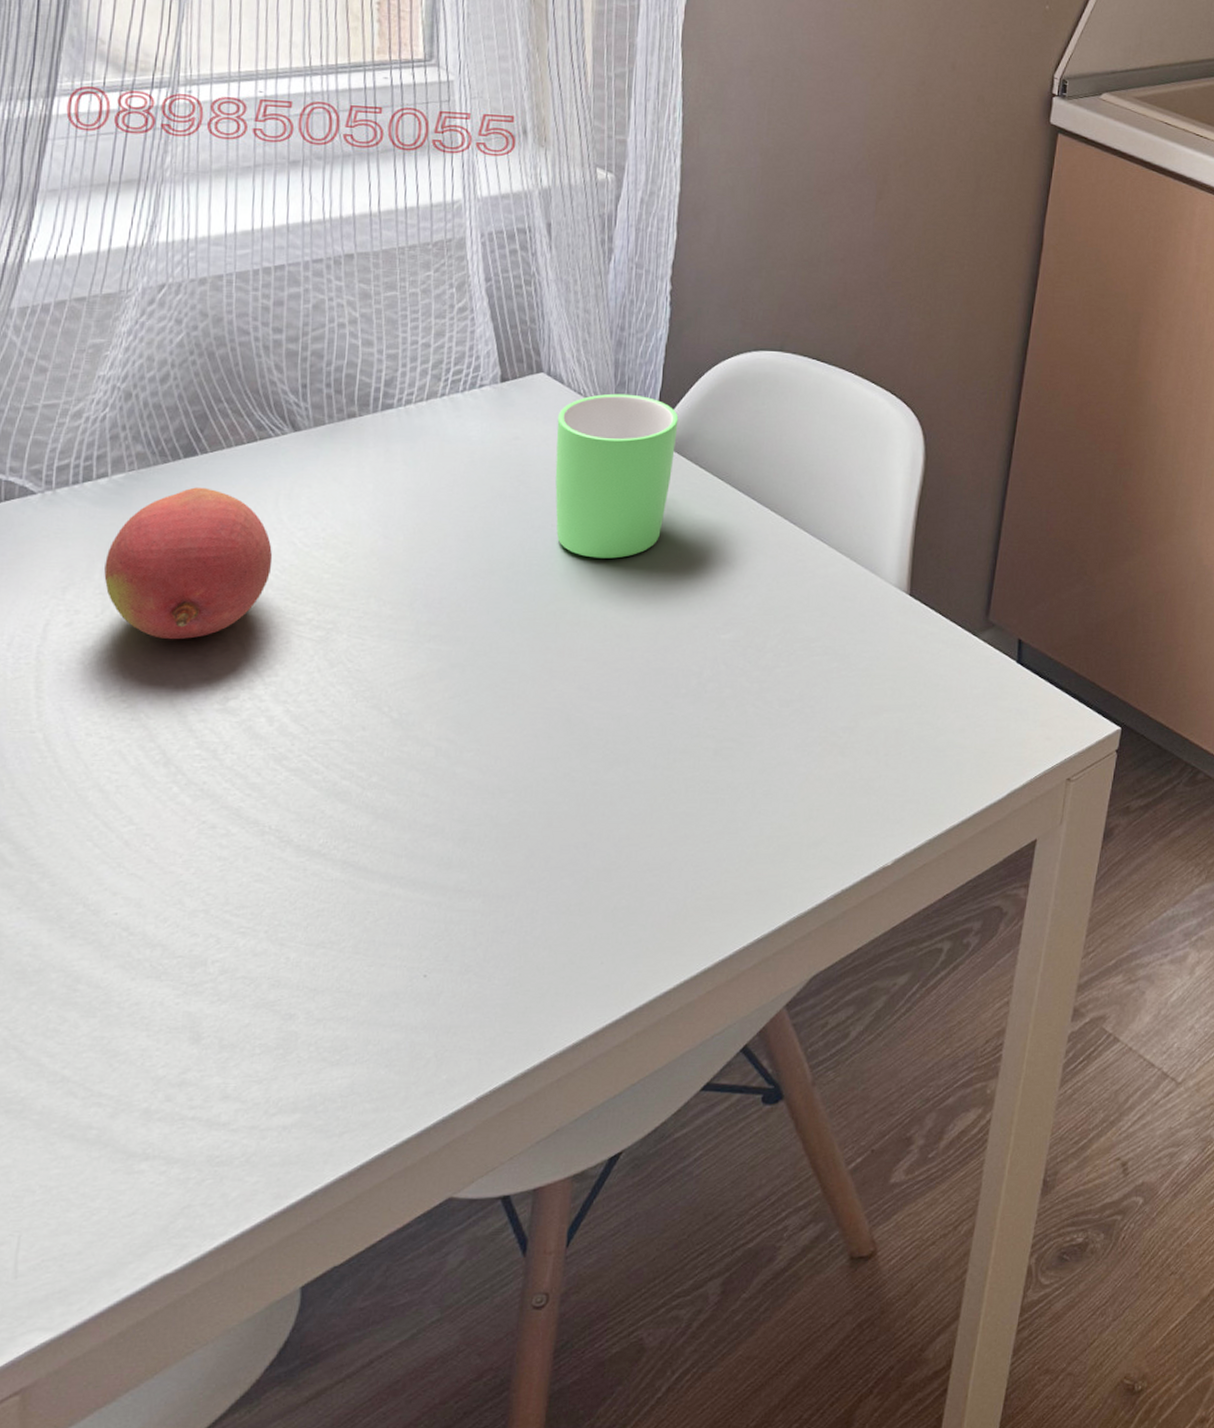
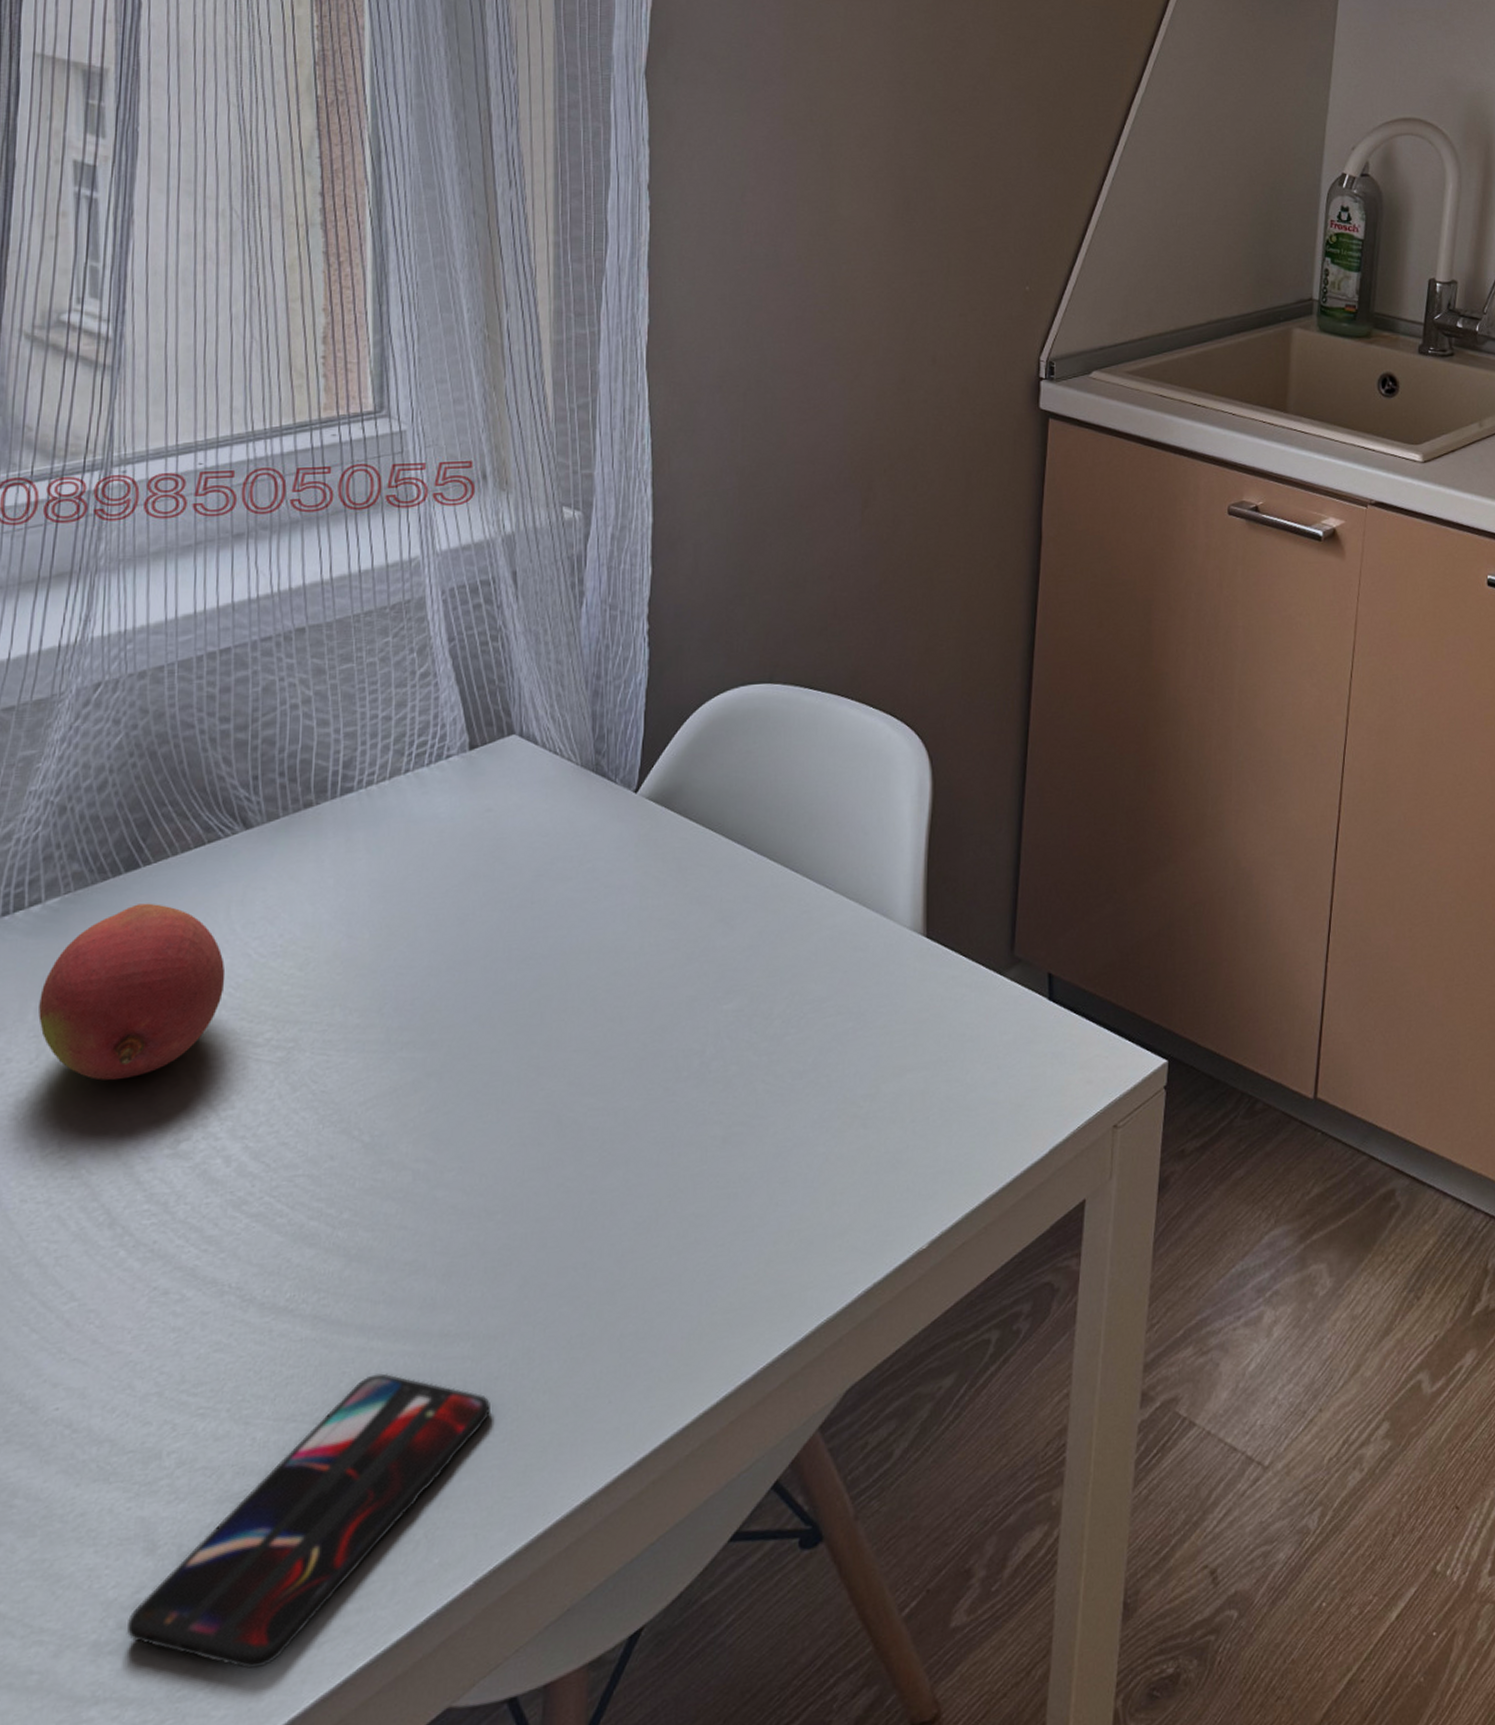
smartphone: none [174,916,497,1147] -> present [127,1373,490,1670]
mug: present [555,393,679,559] -> none [532,747,664,935]

